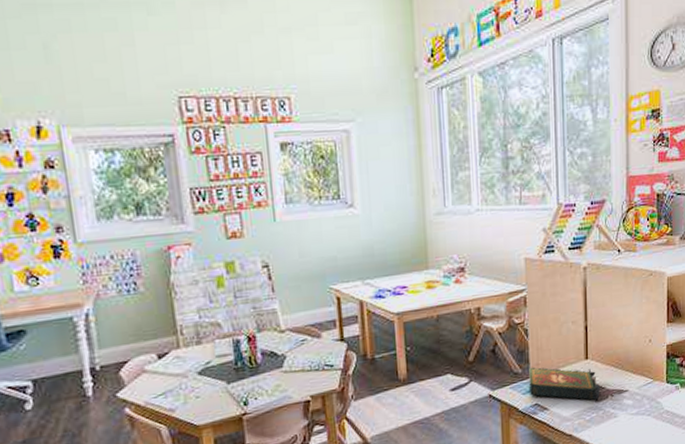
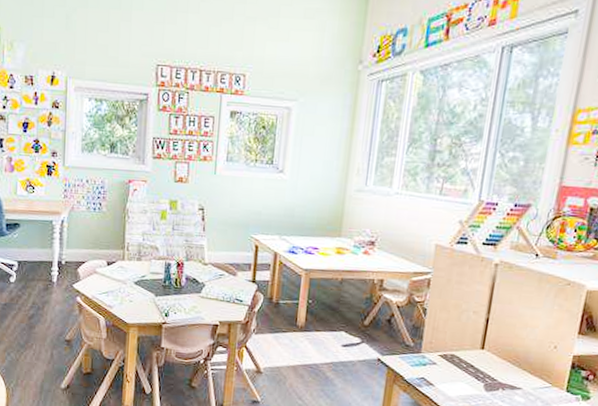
book: present [529,367,601,402] -> none [418,343,493,391]

